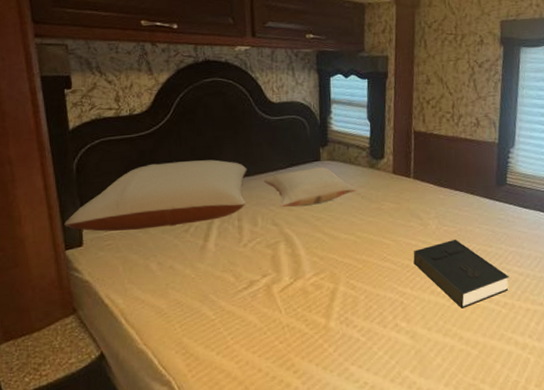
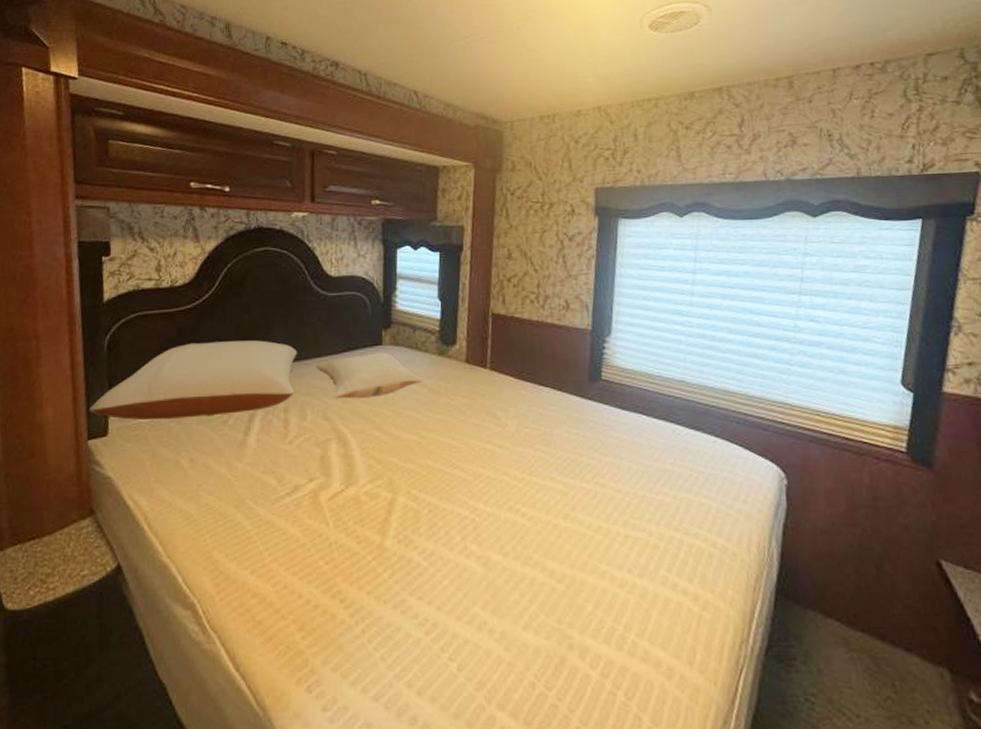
booklet: present [413,238,509,309] -> none [487,444,604,531]

